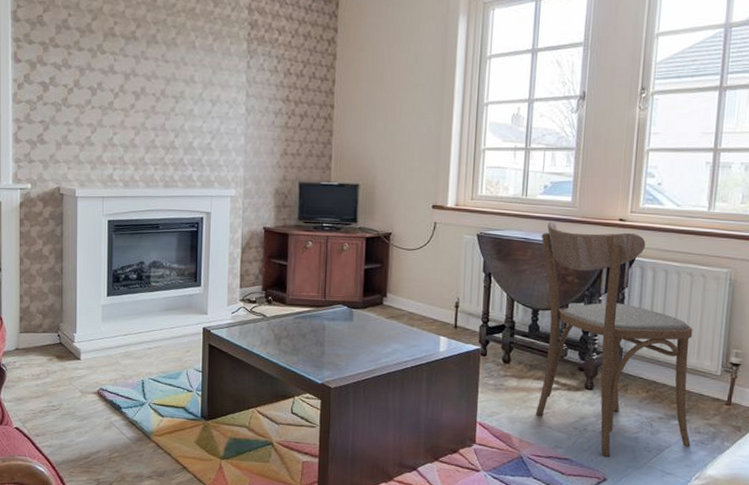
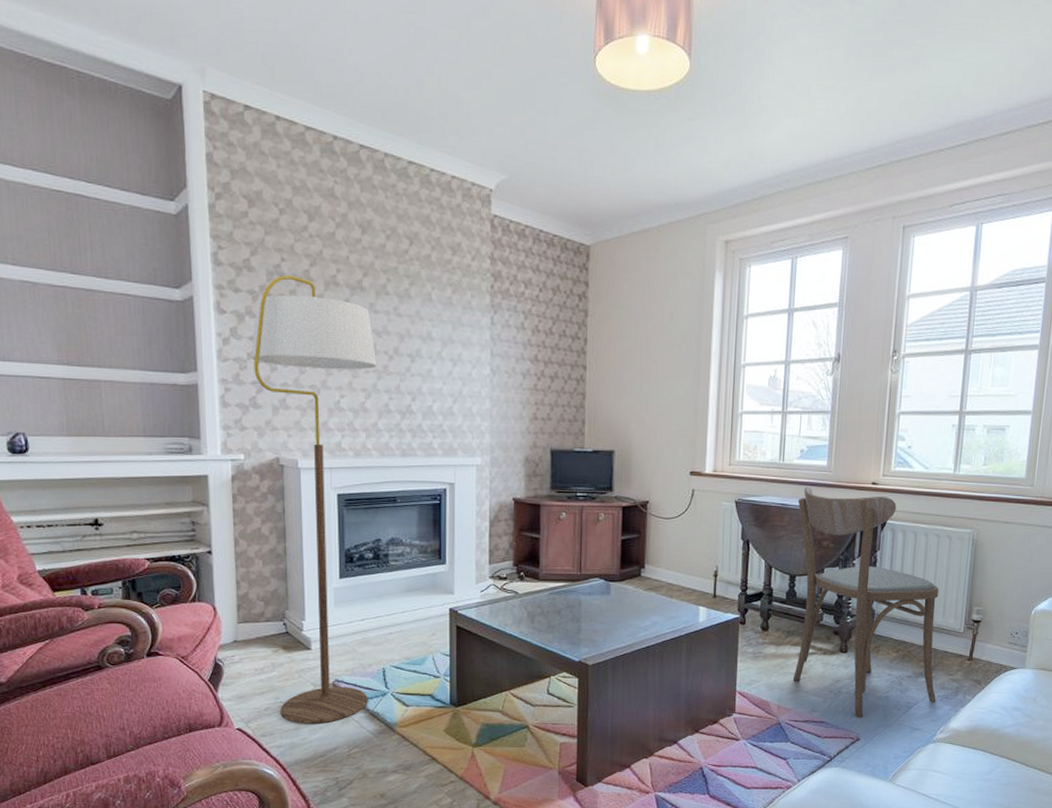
floor lamp: none [40,29,146,428] -> present [250,275,378,724]

